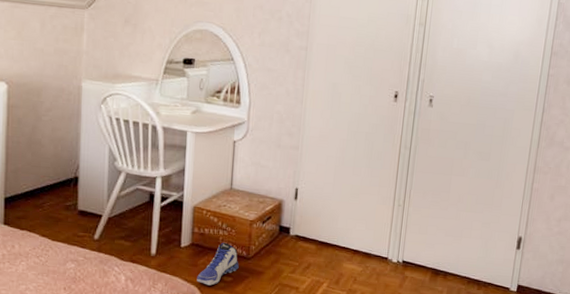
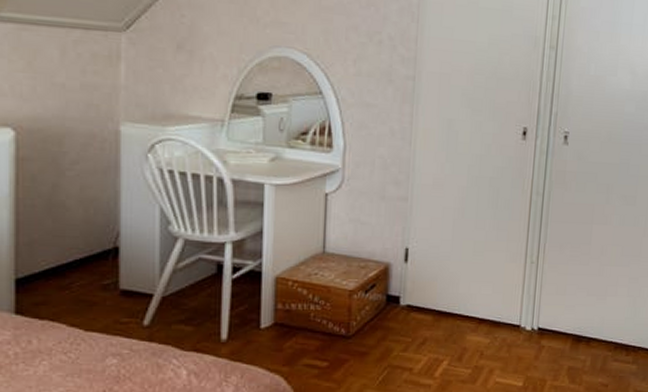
sneaker: present [197,242,239,286] -> none [282,319,337,374]

